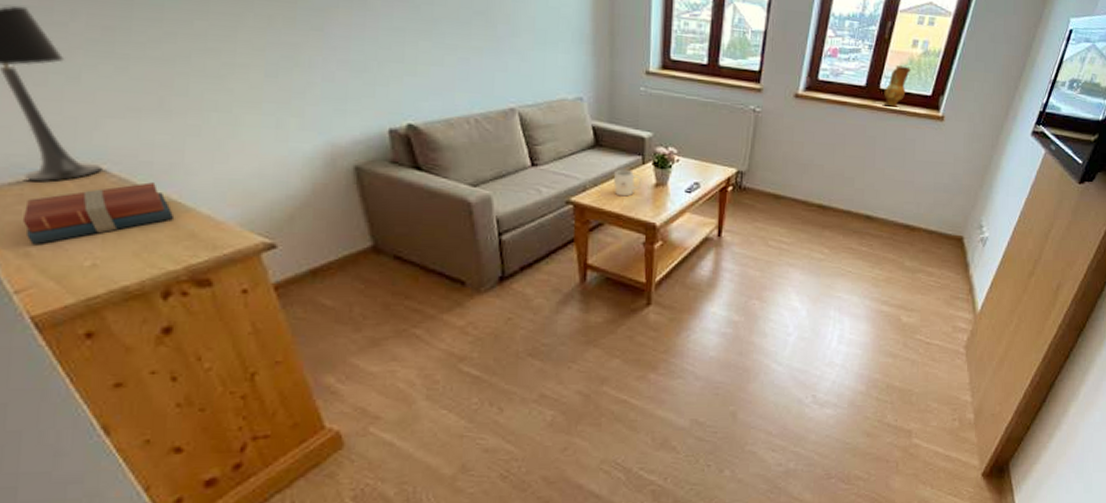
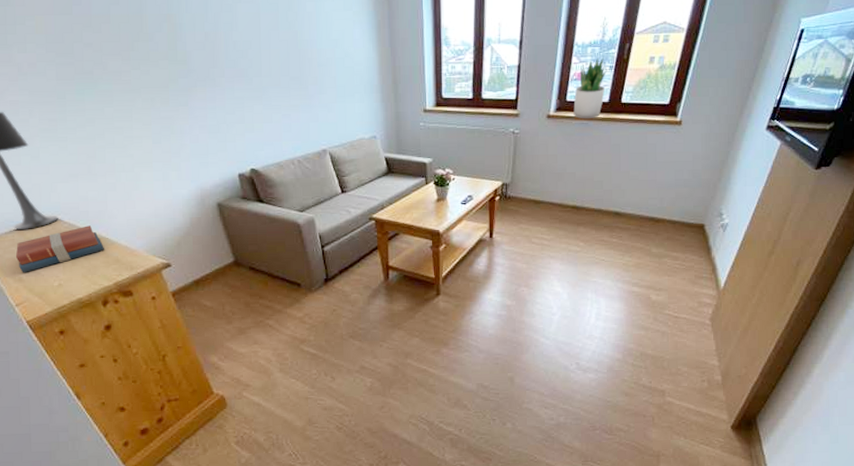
mug: present [614,169,642,197] -> none [405,189,427,211]
planter: none [825,33,866,104] -> present [573,56,608,120]
ceramic jug: present [883,65,912,107] -> none [625,81,650,117]

